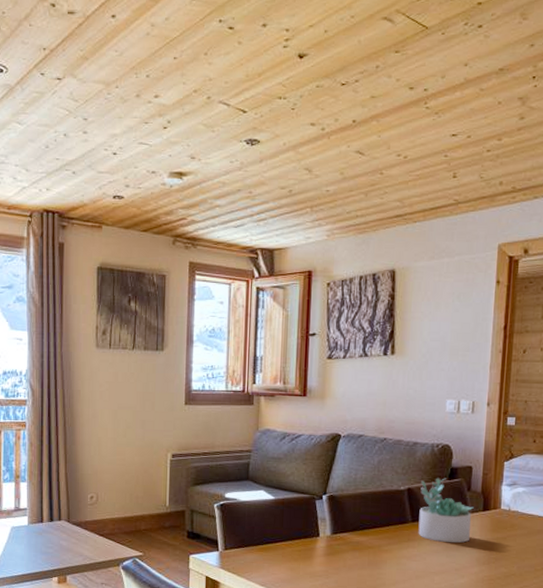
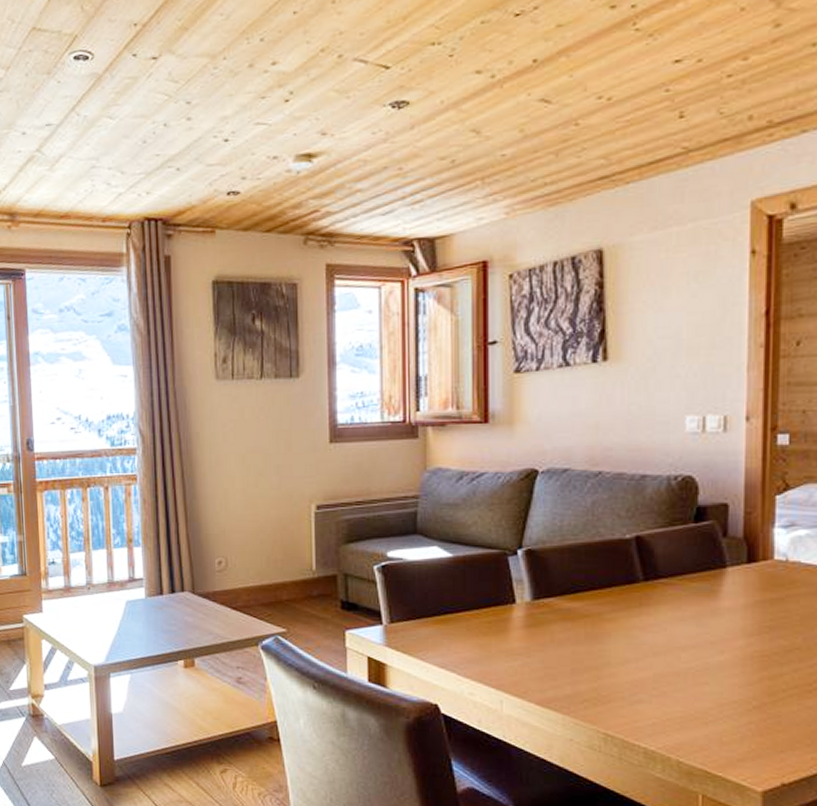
succulent plant: present [418,477,474,543] -> none [654,520,734,608]

